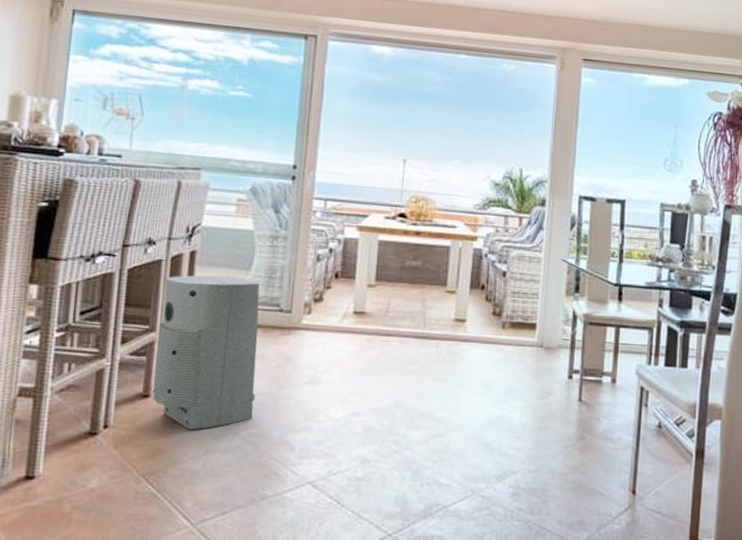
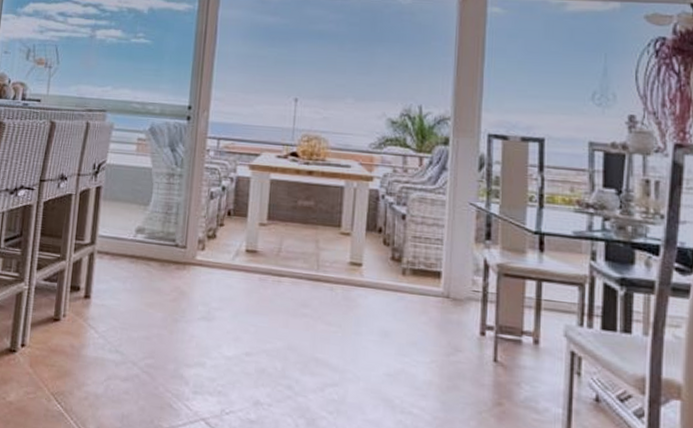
air purifier: present [153,275,260,430] -> none [62,209,157,356]

